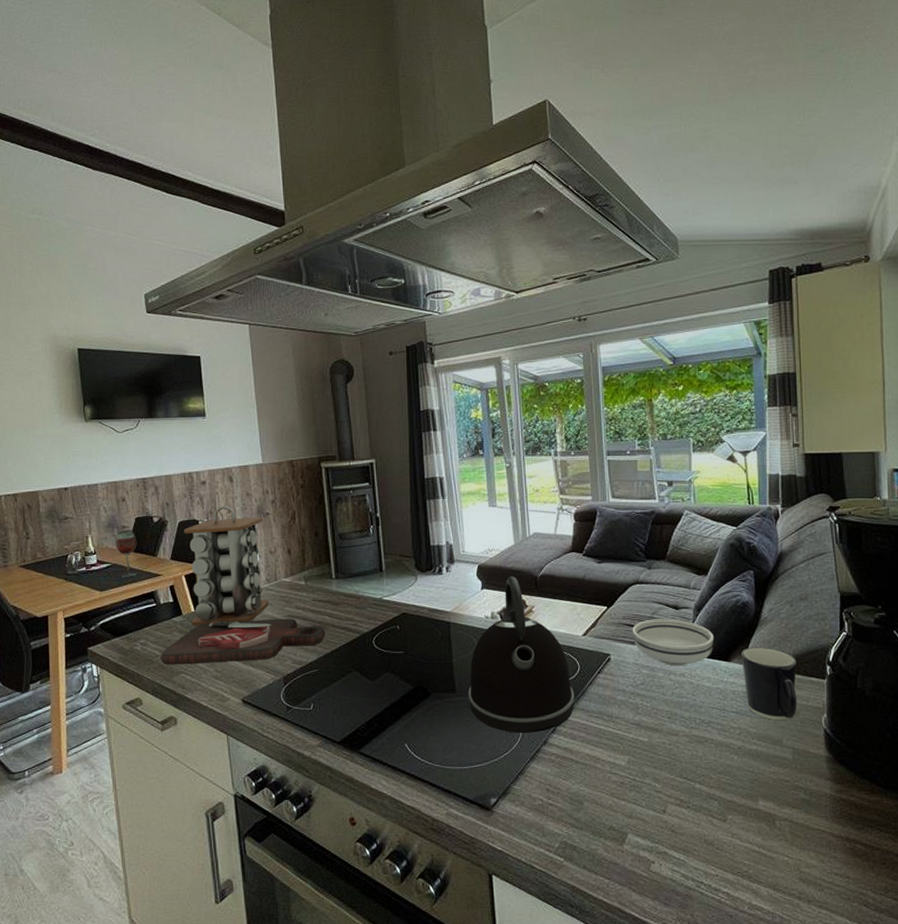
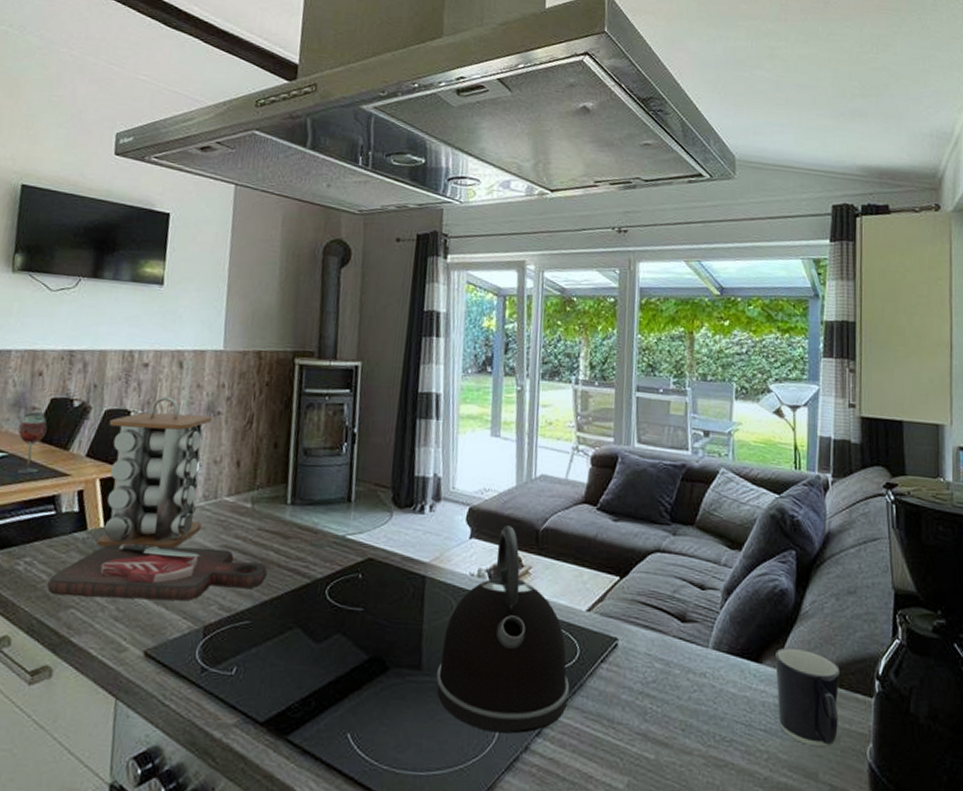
bowl: present [632,618,715,666] -> none [647,598,745,663]

